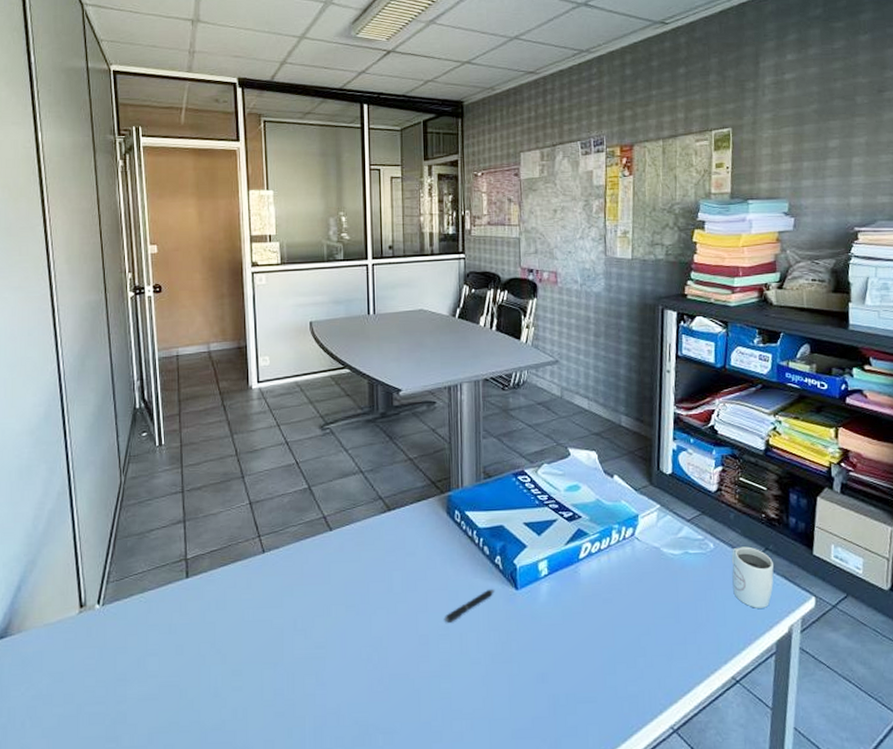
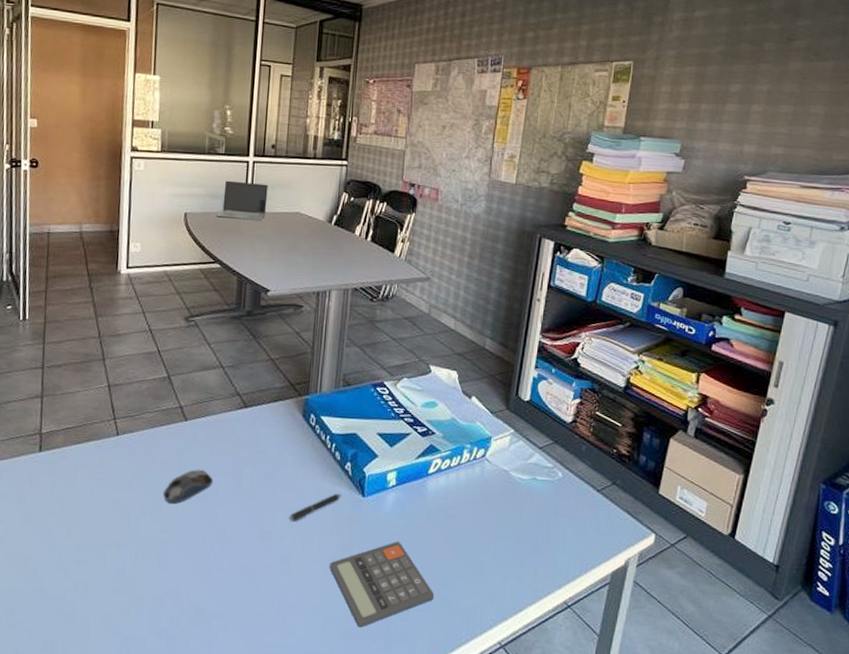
computer mouse: none [314,580,363,617] -> present [163,470,212,504]
laptop: none [340,285,390,323] -> present [216,180,268,222]
calculator: none [490,633,600,727] -> present [330,542,435,628]
mug: present [731,546,775,608] -> none [576,478,619,540]

